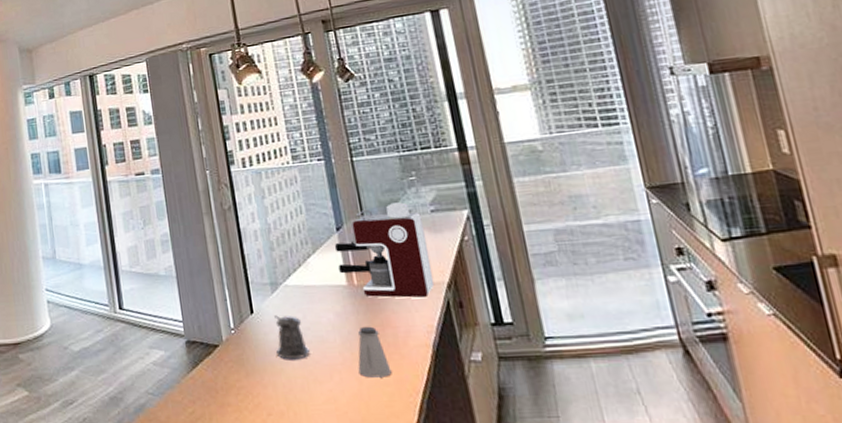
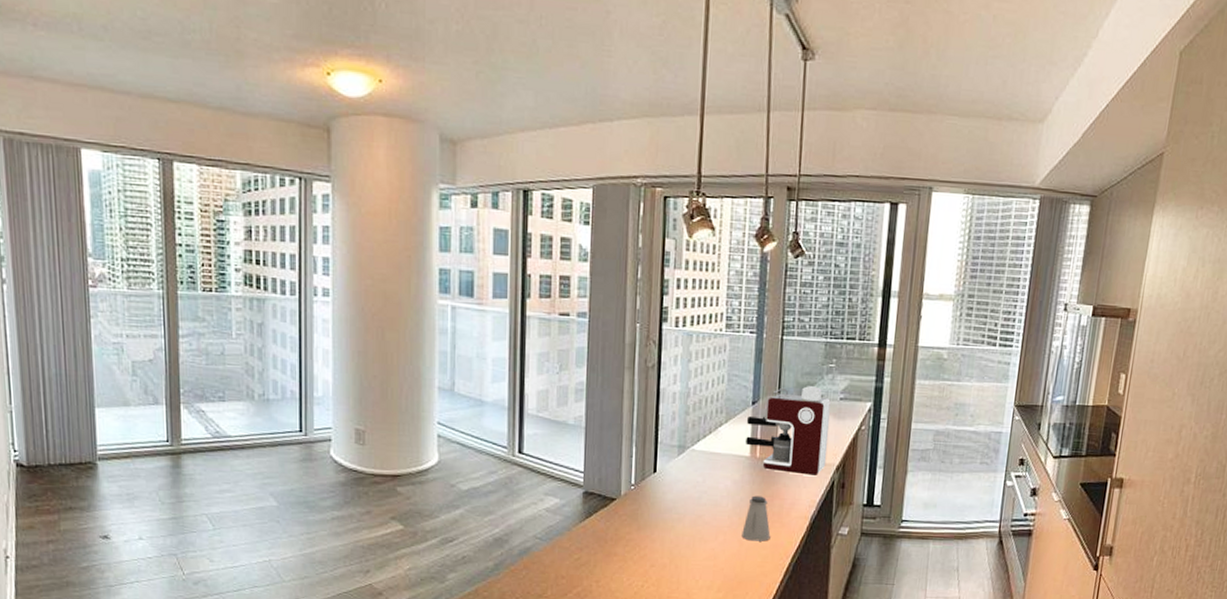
pepper shaker: present [274,315,311,360] -> none [671,476,703,519]

